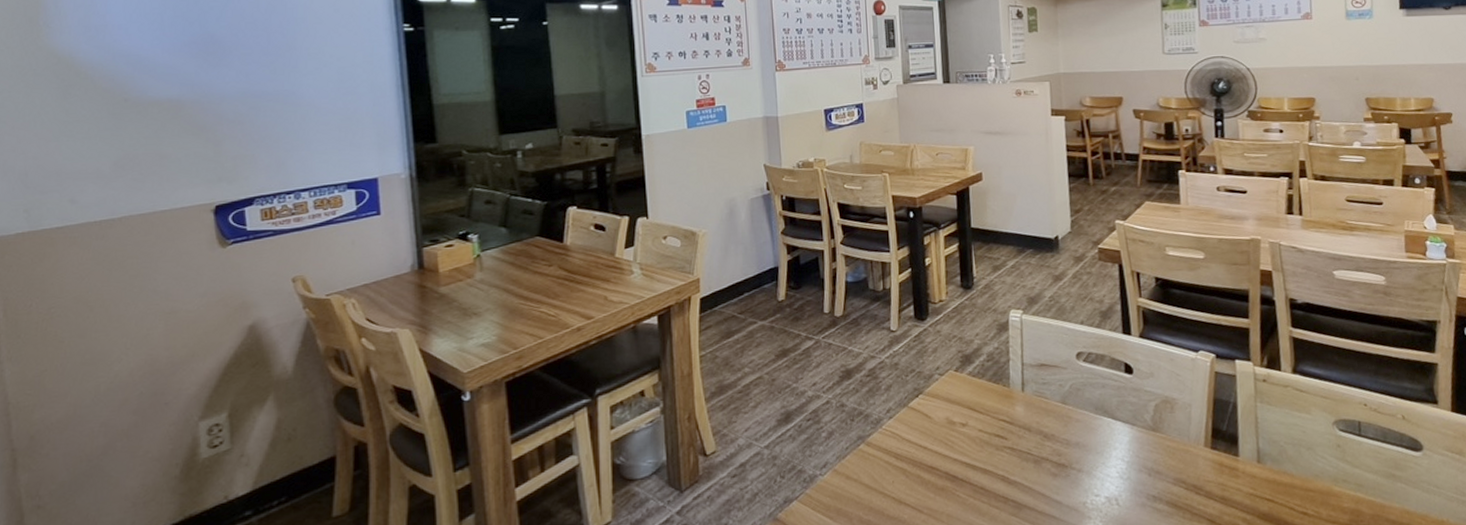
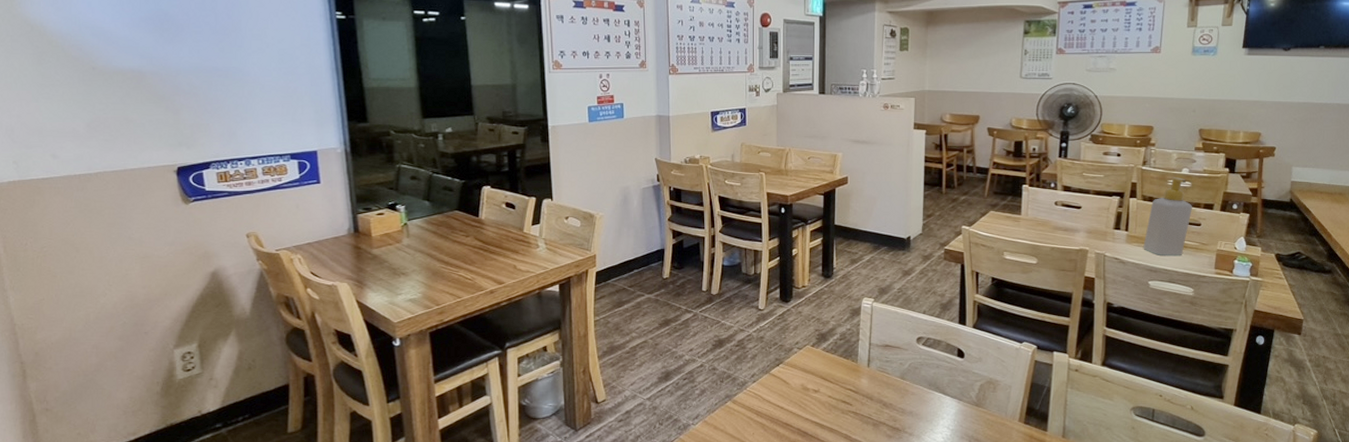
soap bottle: none [1321,152,1371,241] -> present [1143,177,1192,256]

